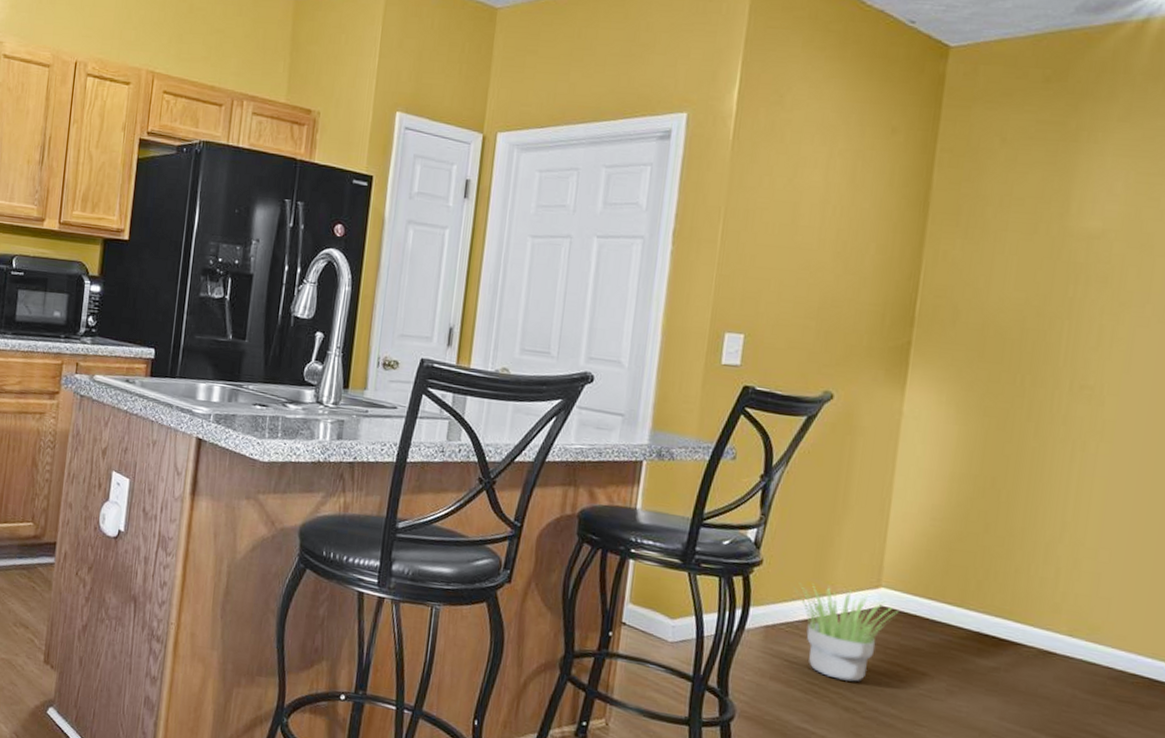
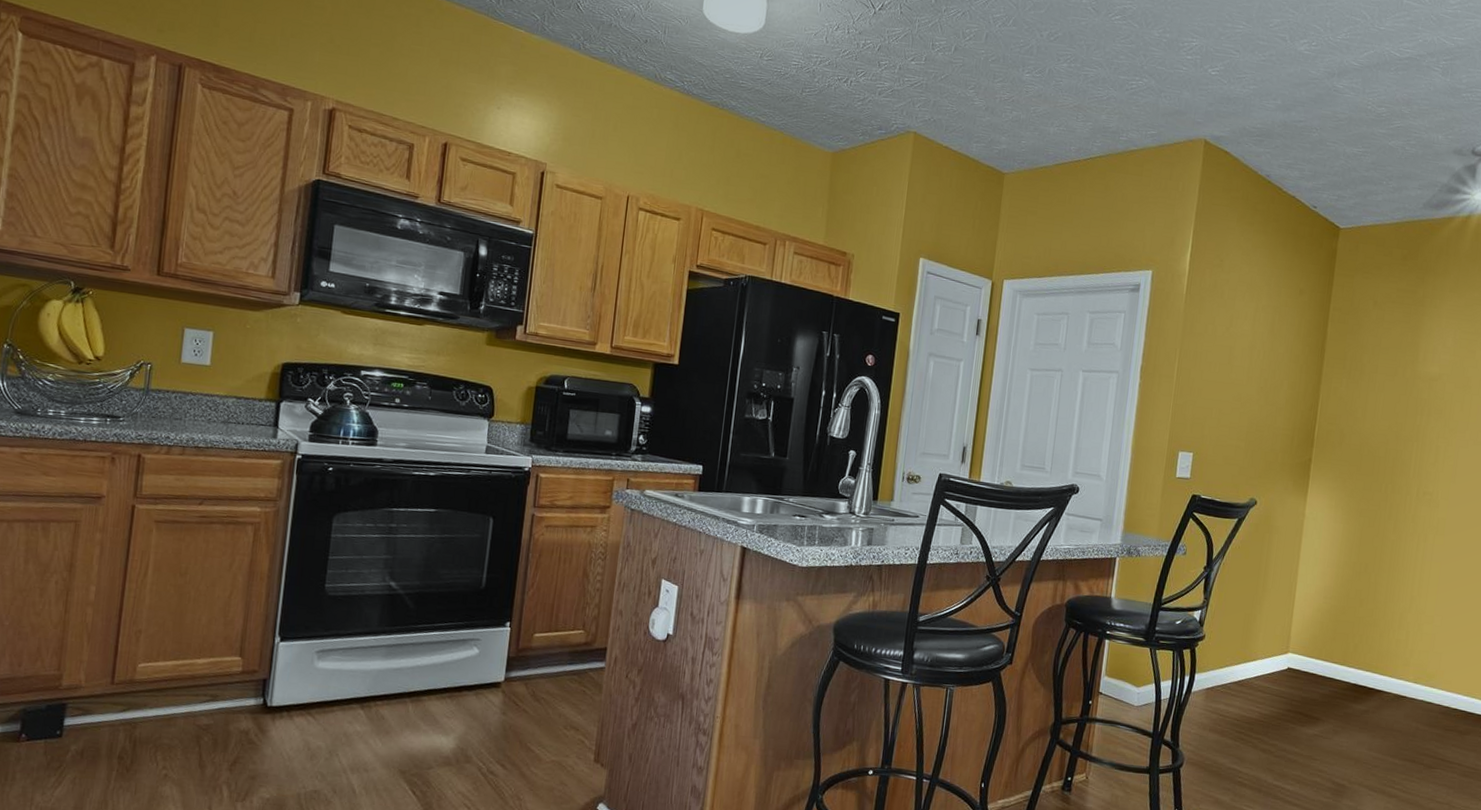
potted plant: present [793,583,898,682] -> none [1227,652,1300,729]

